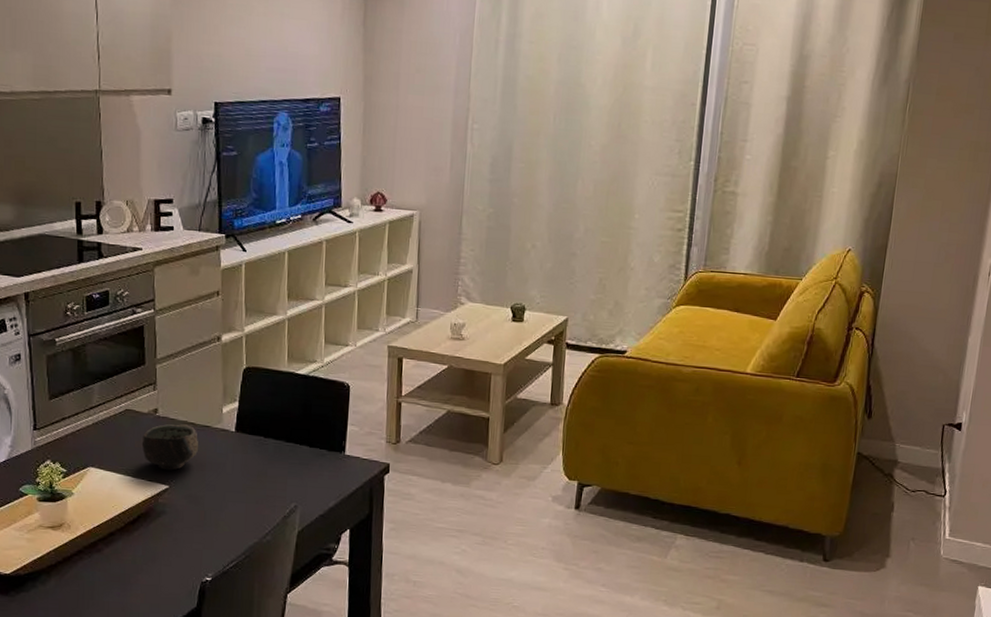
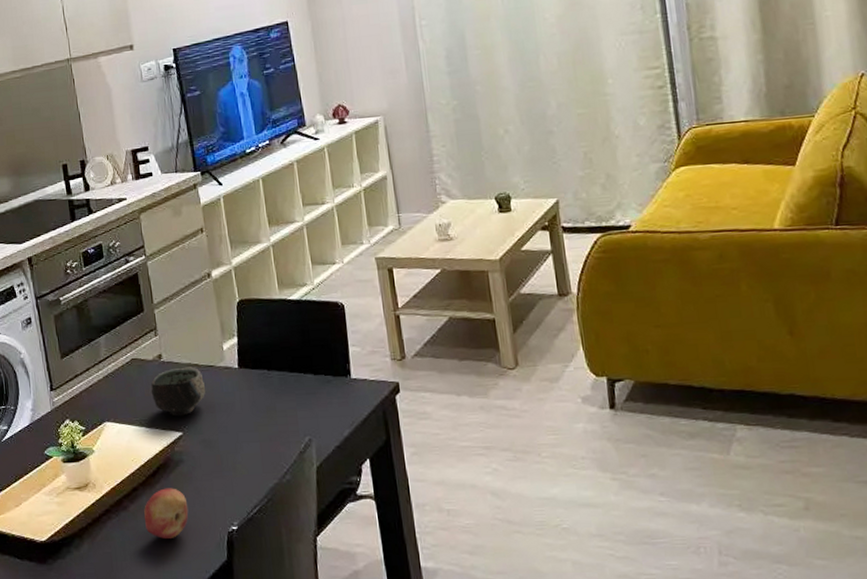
fruit: none [118,536,165,583] -> present [144,488,189,539]

